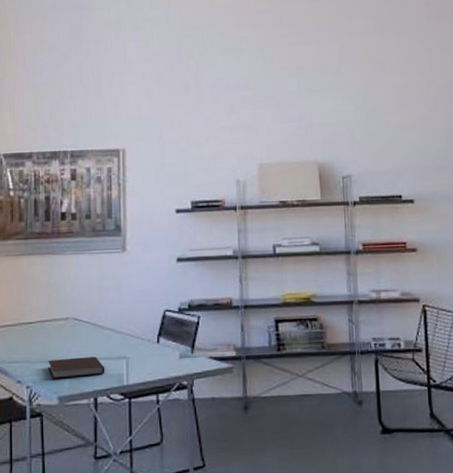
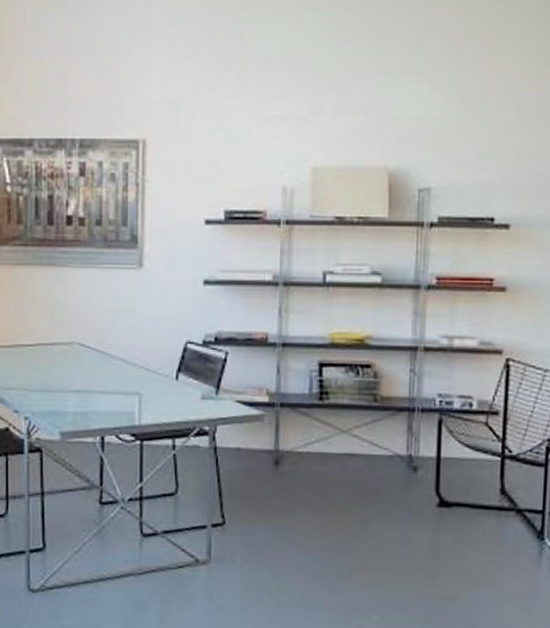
notebook: present [48,357,105,379] -> none [49,389,114,412]

